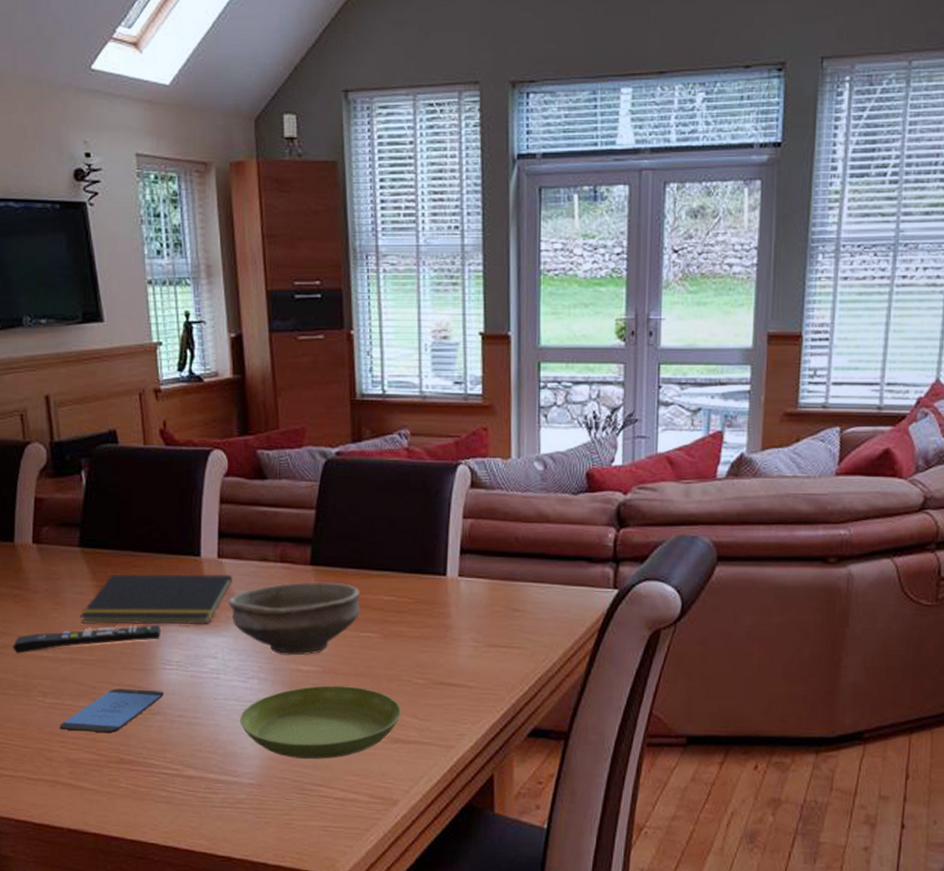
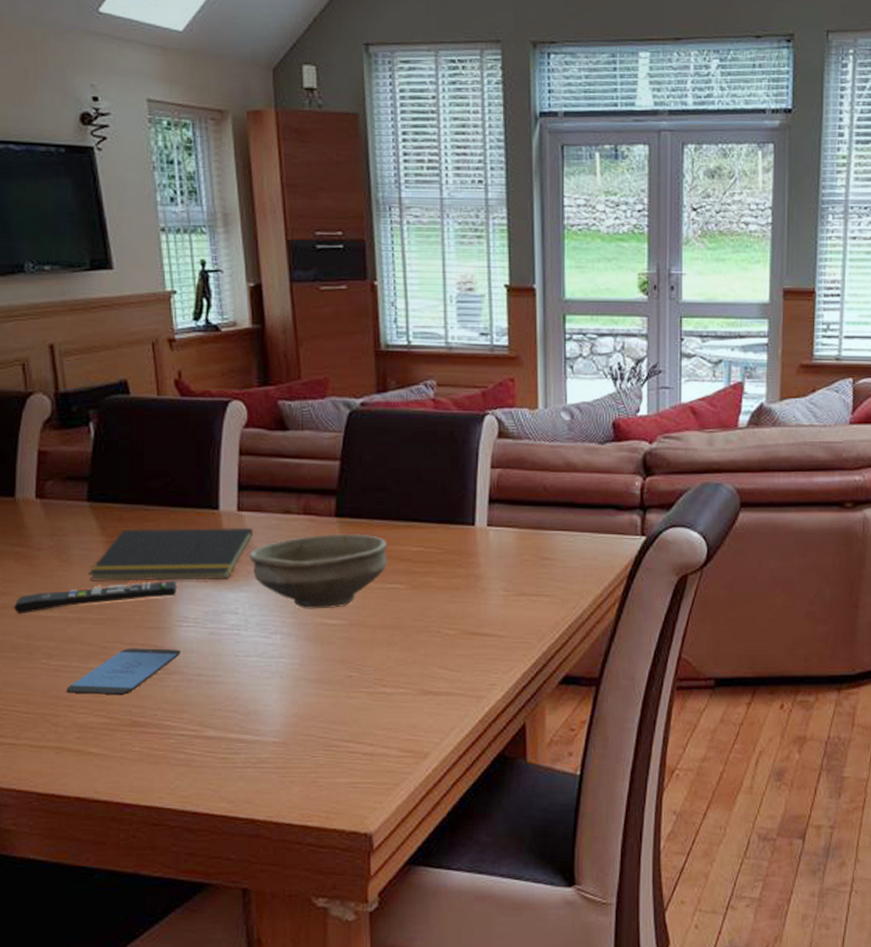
saucer: present [240,685,402,759] -> none [263,639,432,714]

